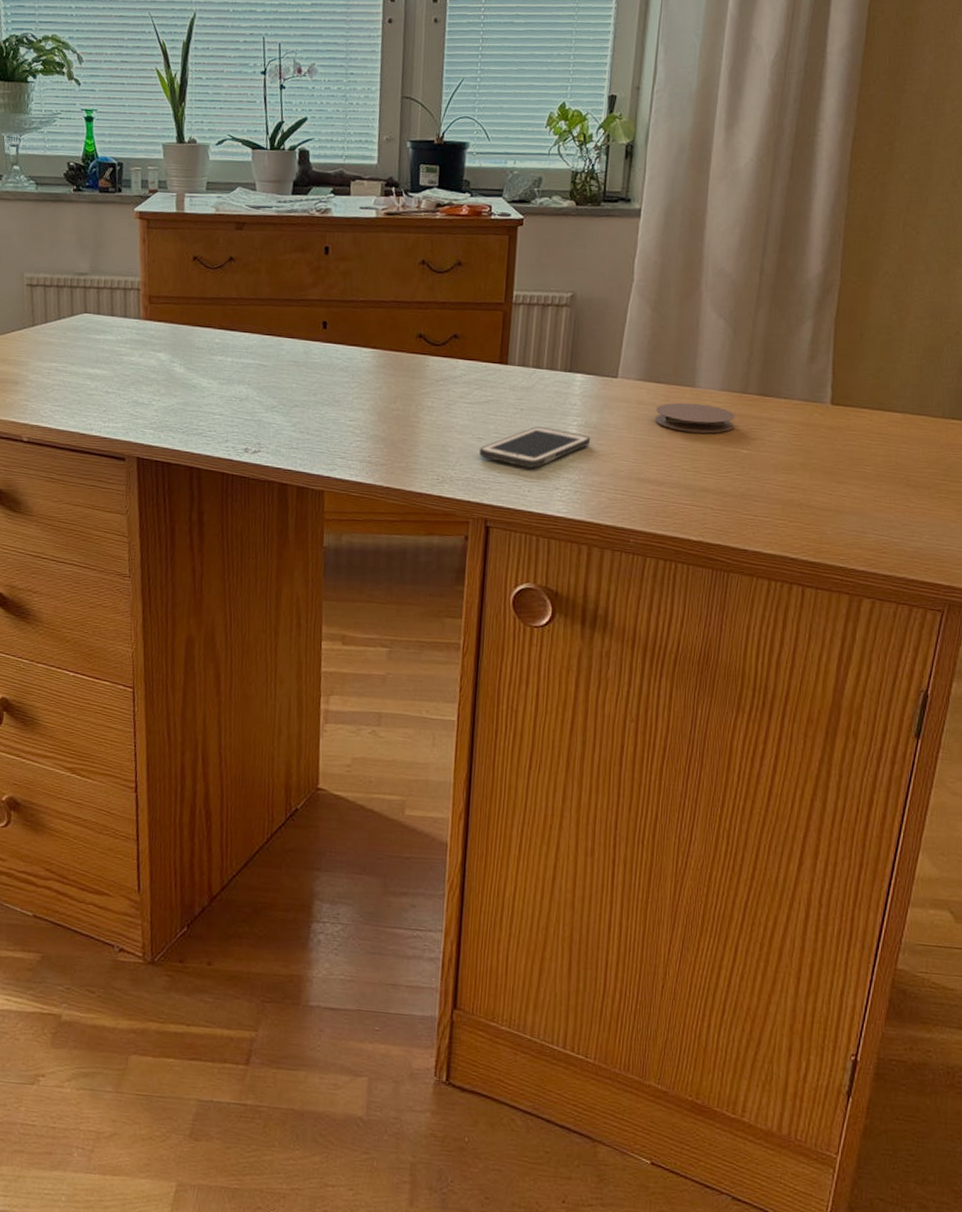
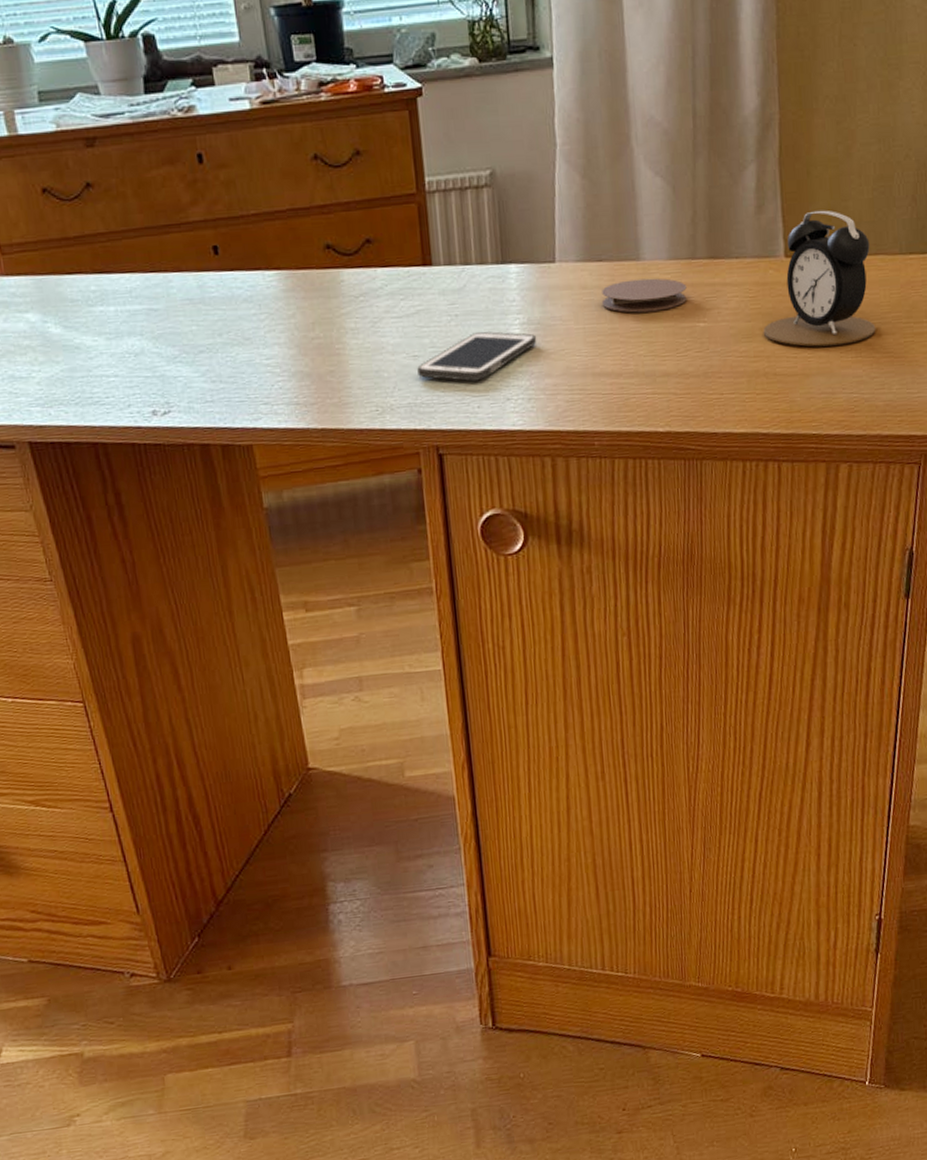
alarm clock: none [802,368,914,490] -> present [763,210,876,347]

